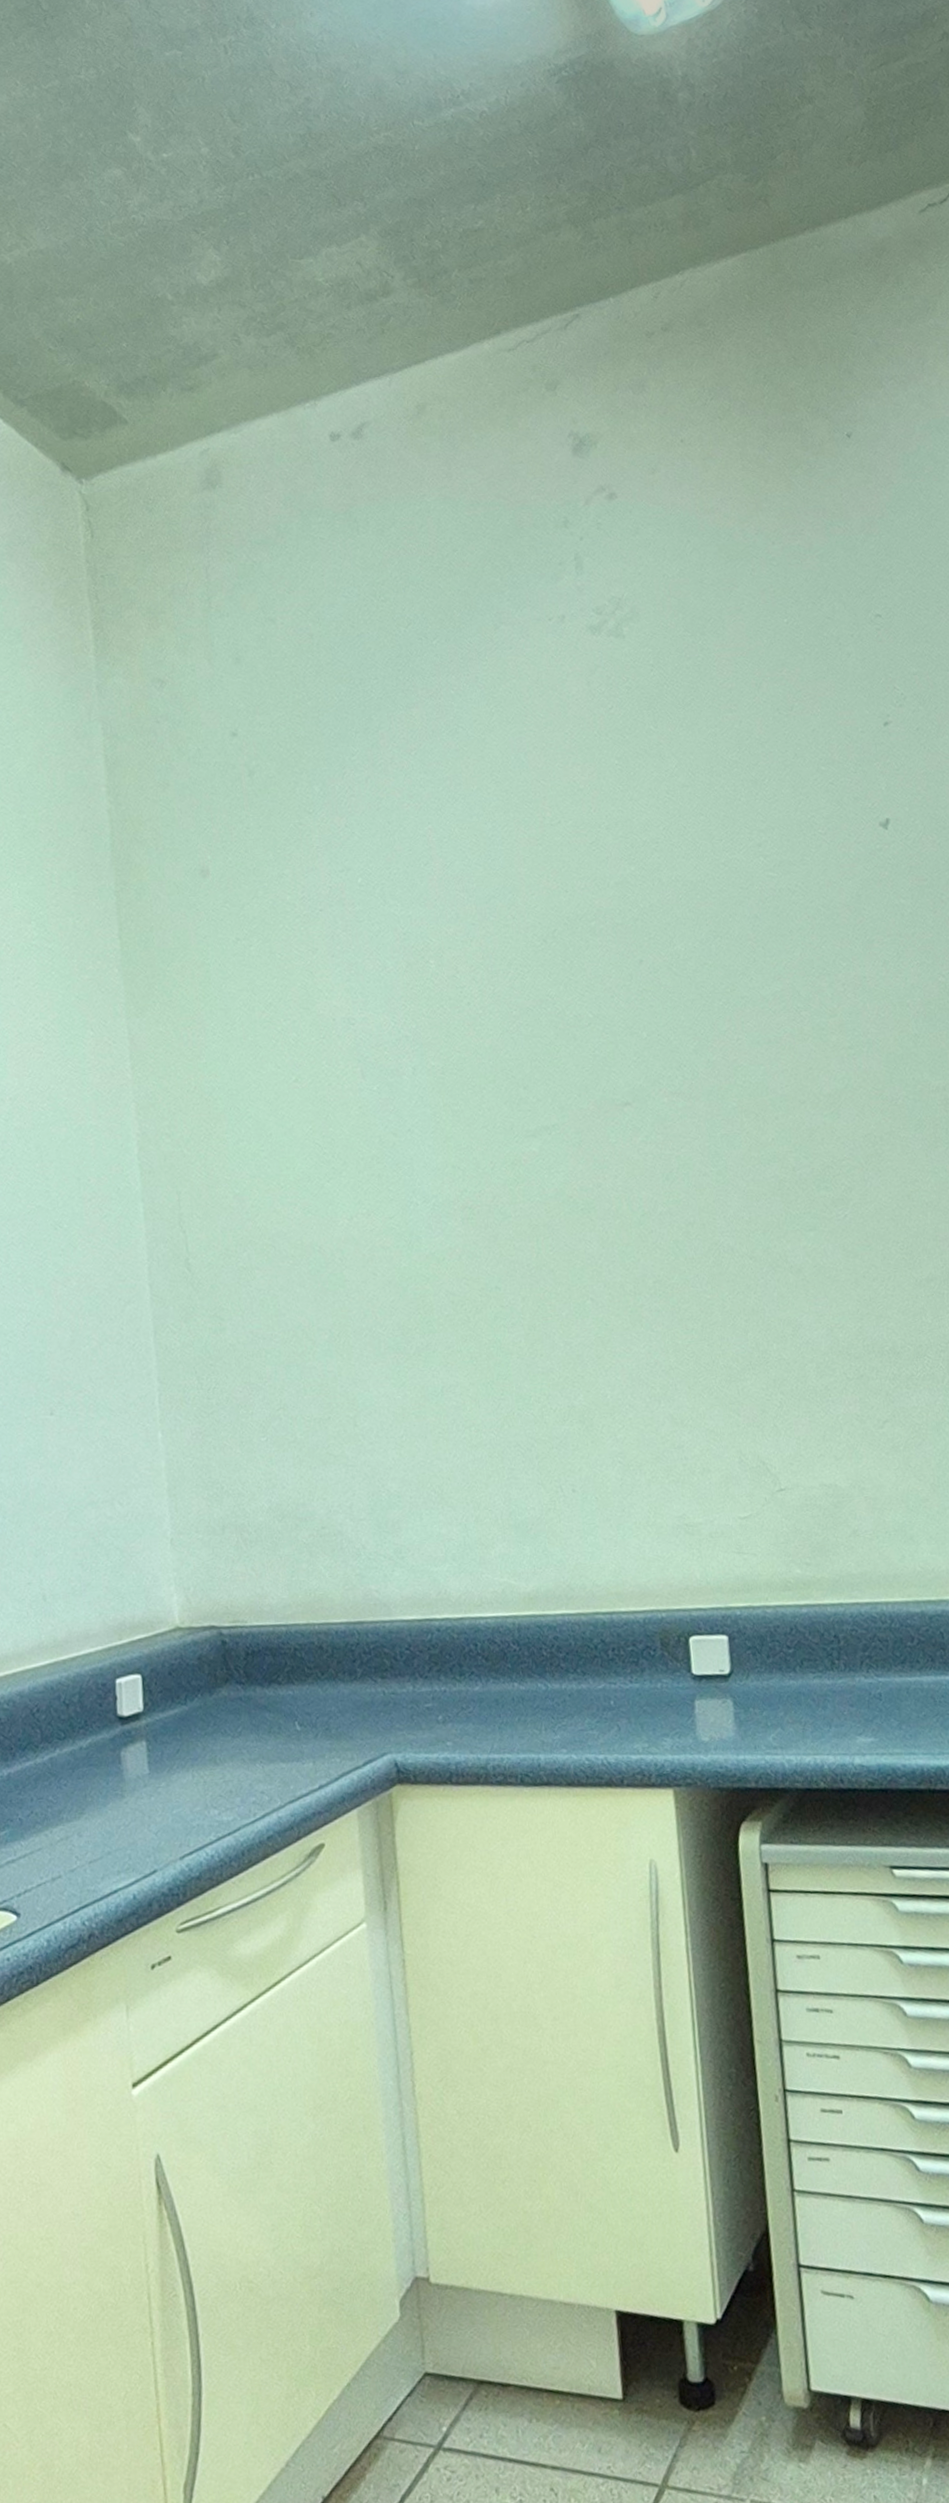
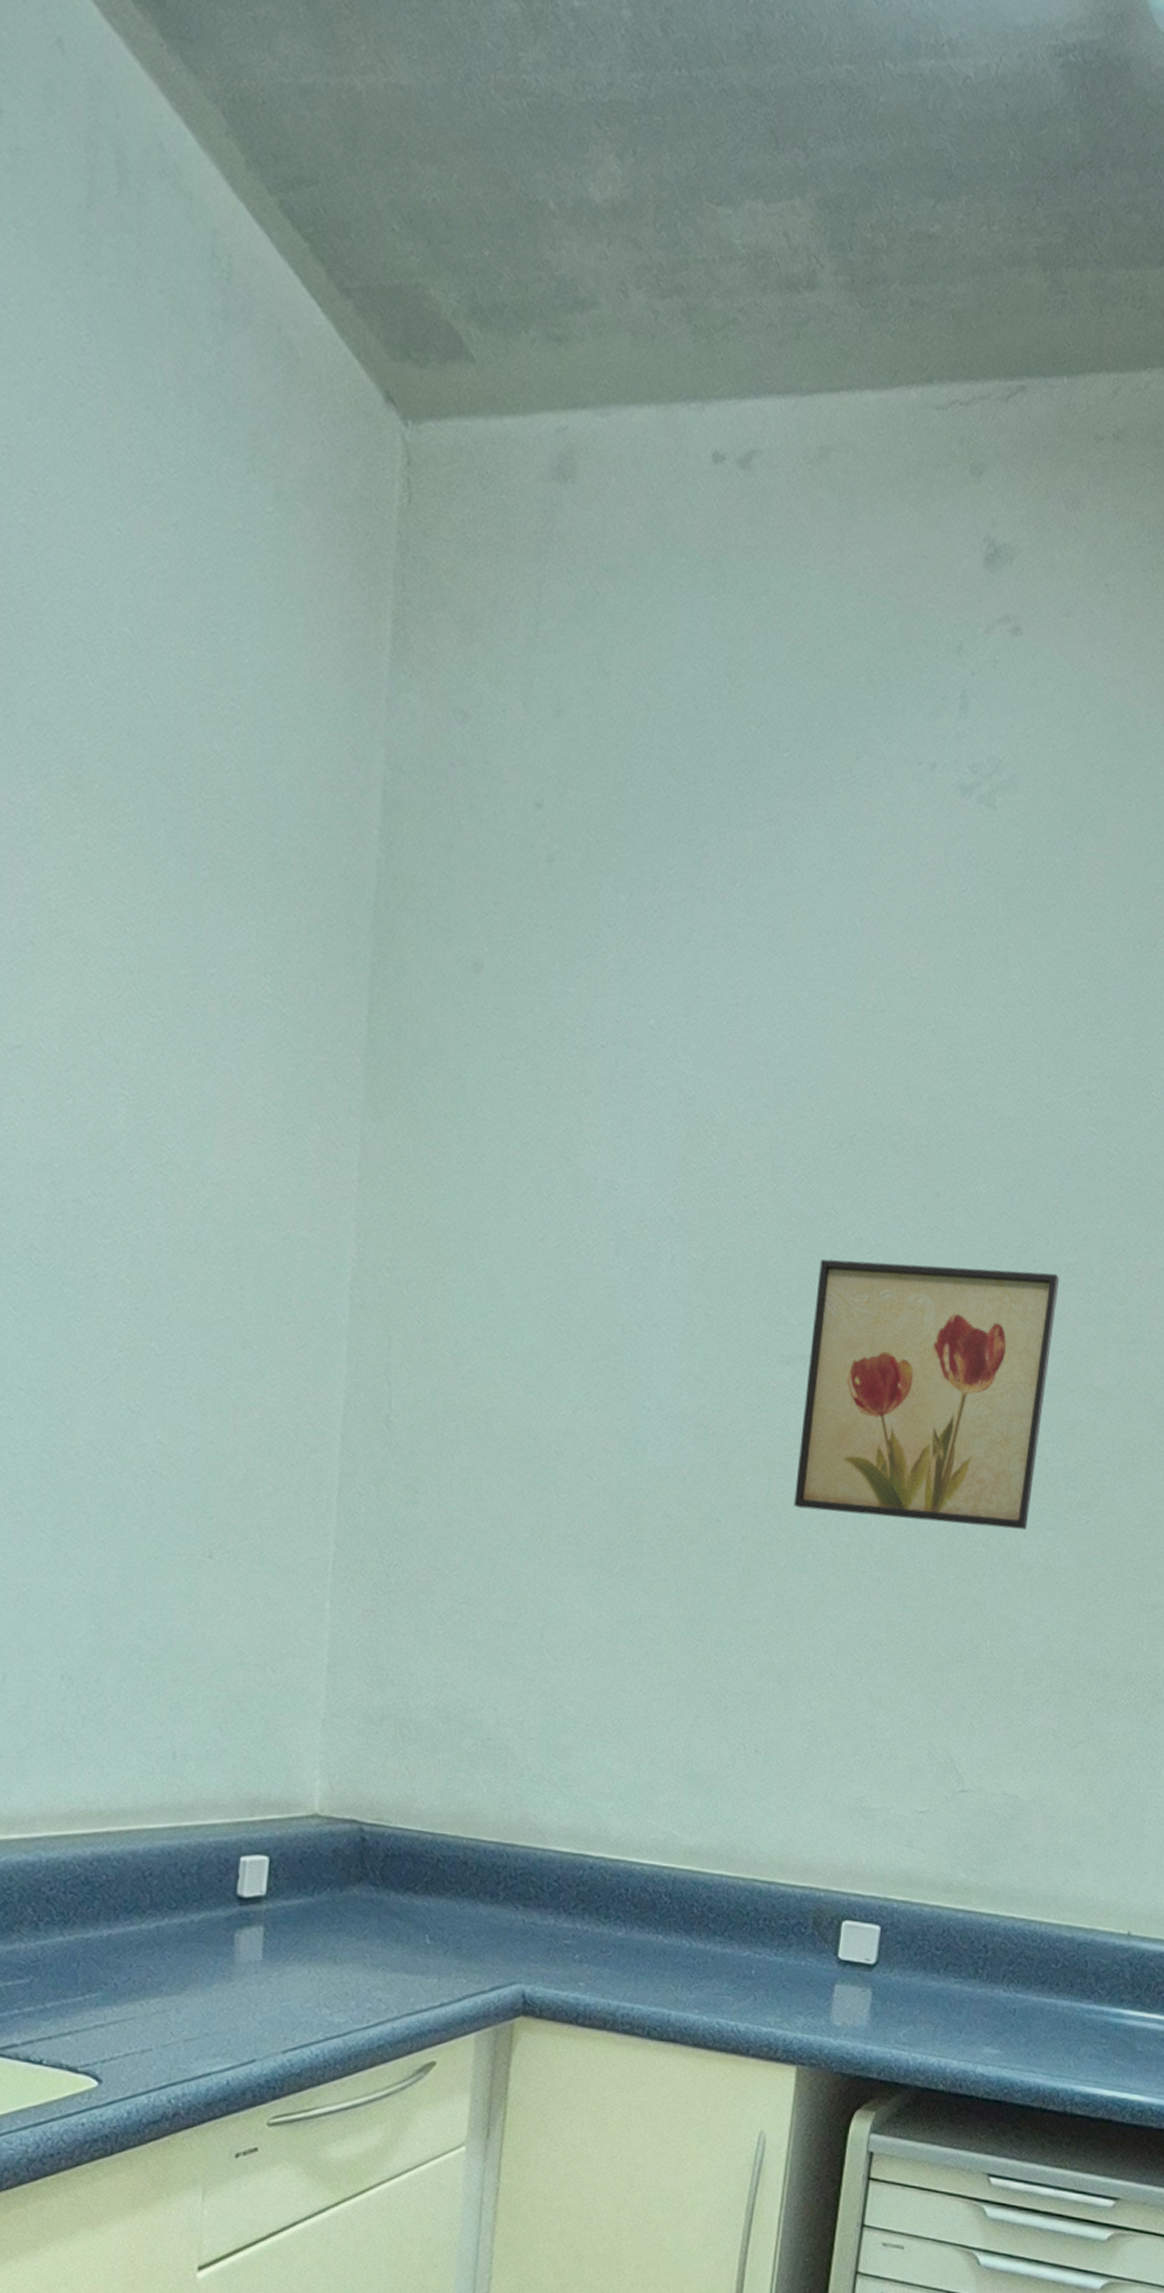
wall art: none [546,1004,788,1261] -> present [794,1258,1060,1530]

